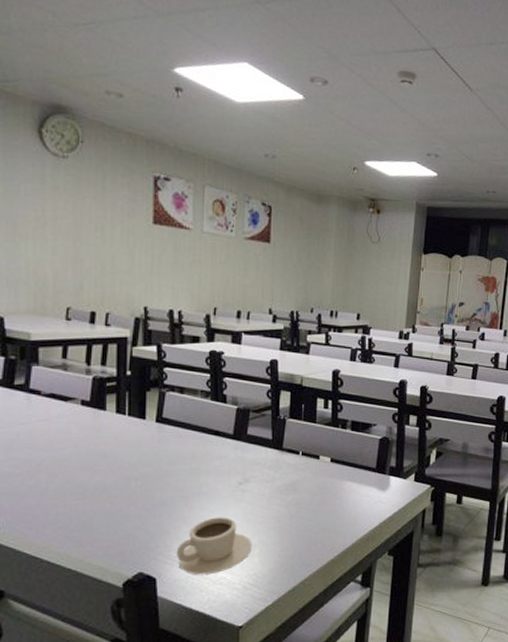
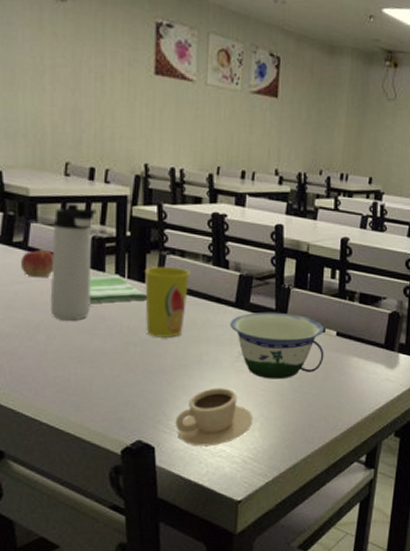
apple: none [21,392,56,419] -> present [20,250,54,278]
thermos bottle: none [51,346,98,459] -> present [50,203,97,321]
dish towel: none [90,412,148,441] -> present [89,273,148,303]
cup: none [145,404,189,472] -> present [145,267,190,339]
bowl: none [228,442,319,507] -> present [230,311,324,380]

